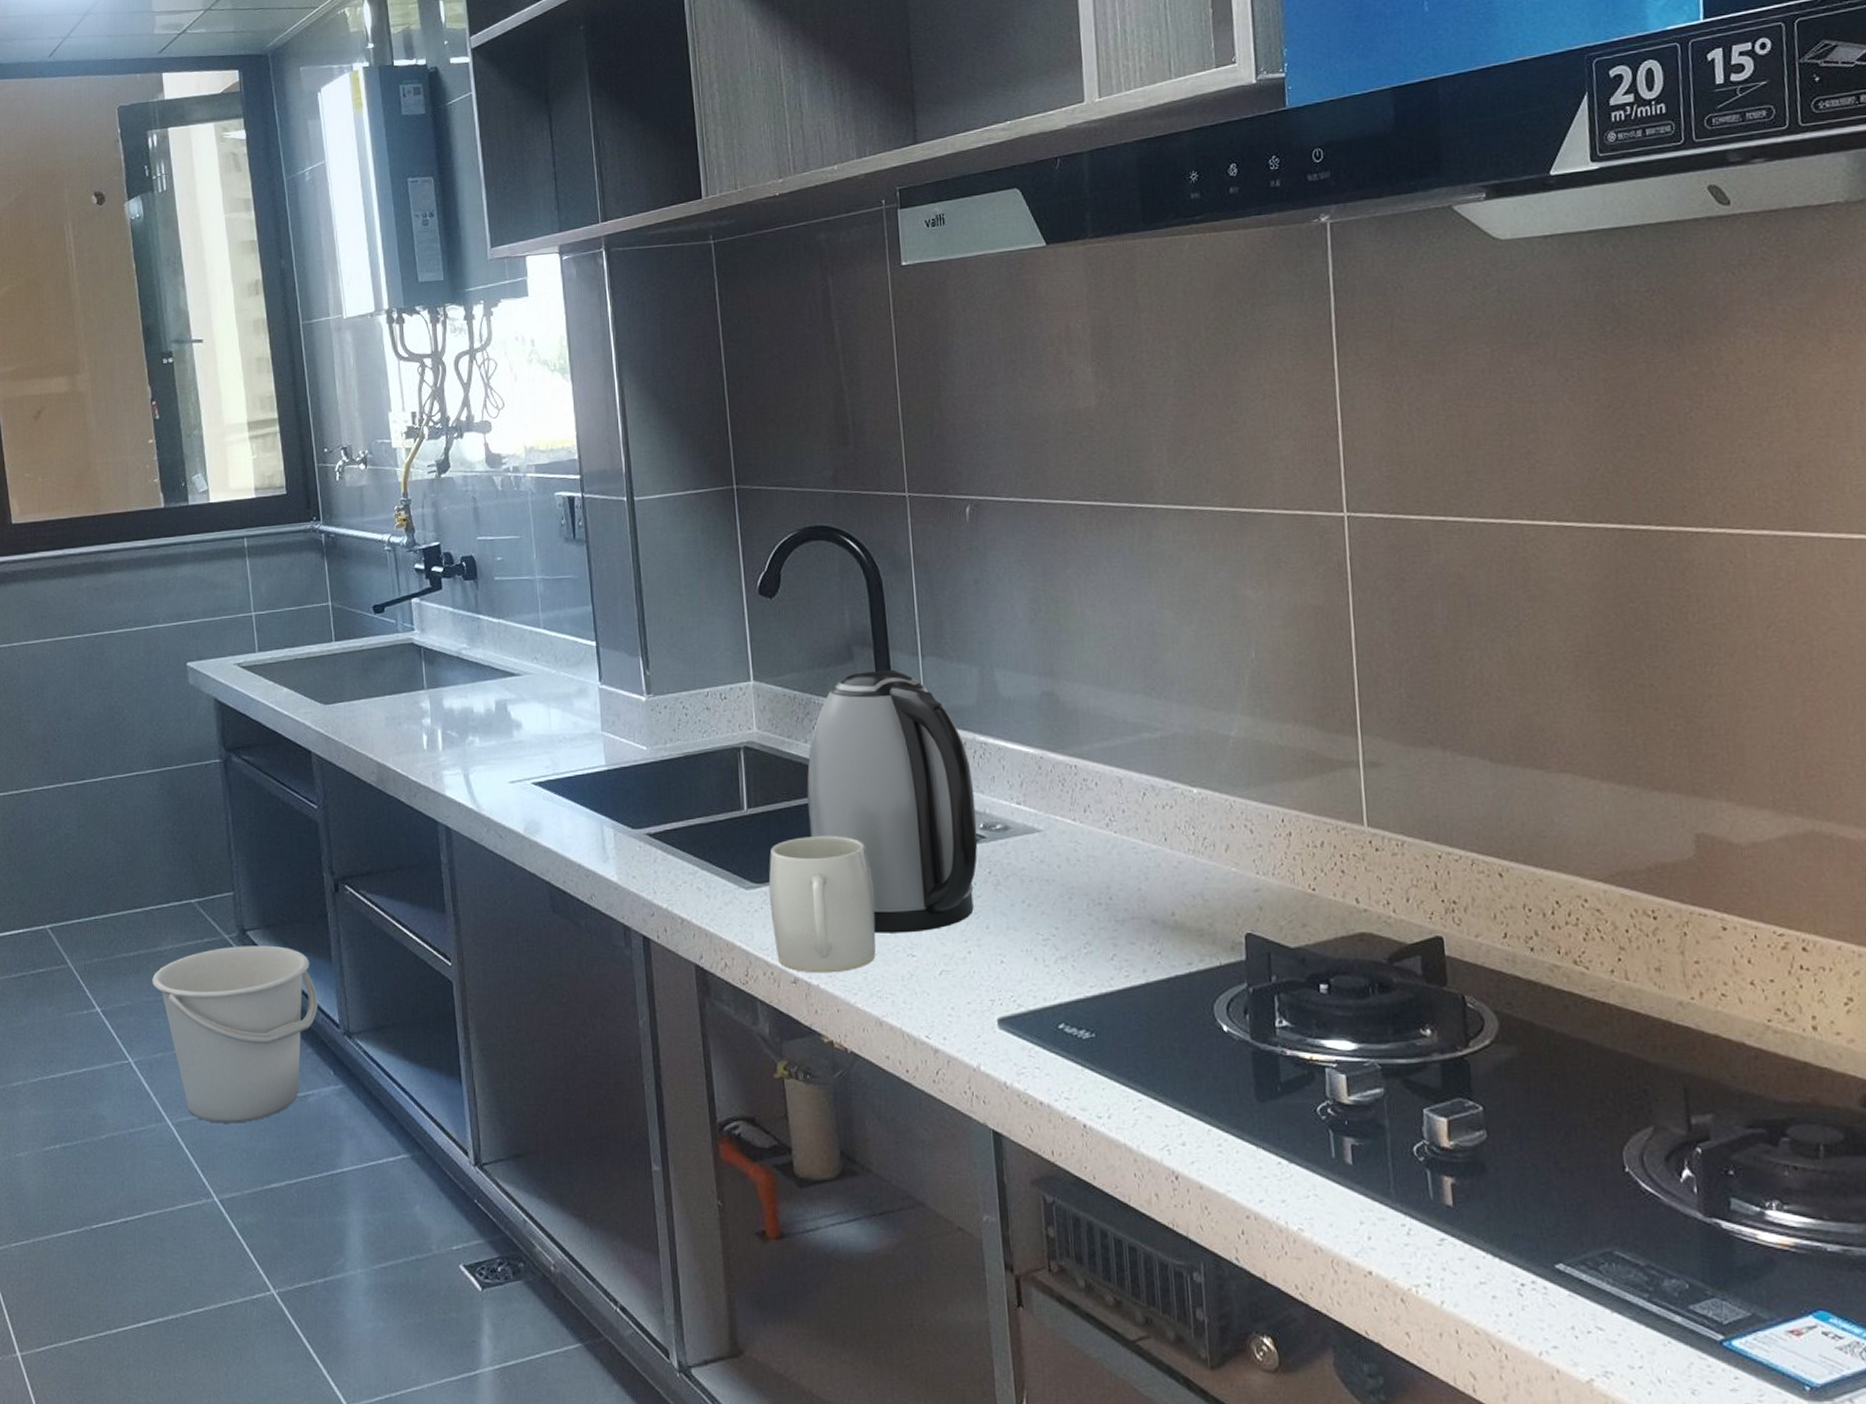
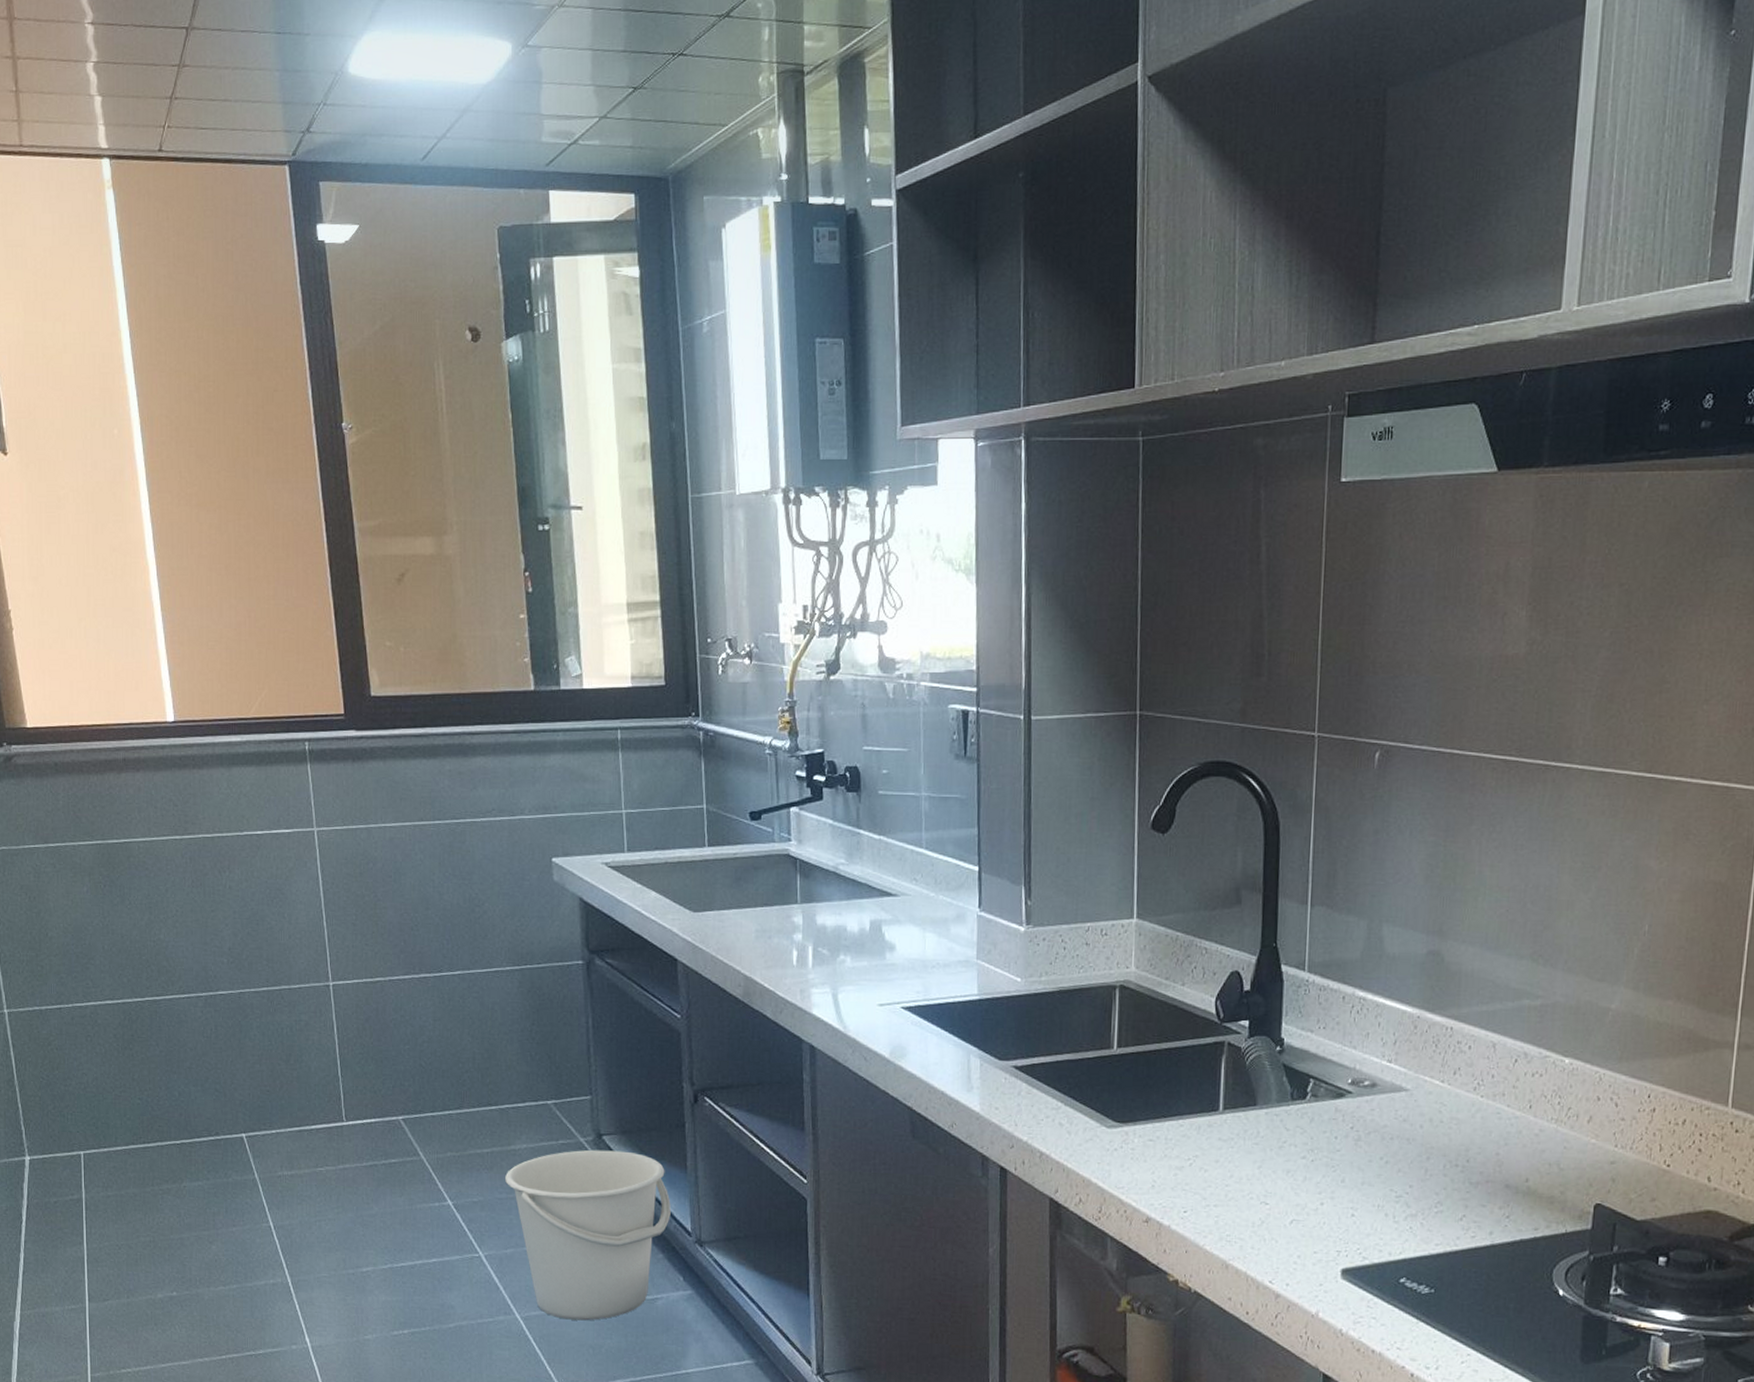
mug: present [768,836,876,973] -> none [1129,1080,1235,1215]
kettle: present [806,669,978,933] -> none [1177,916,1347,1182]

